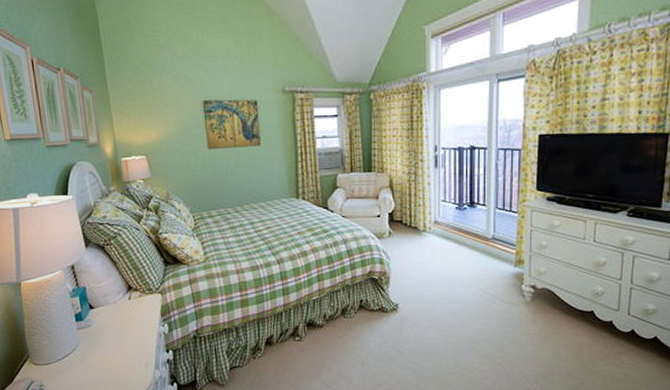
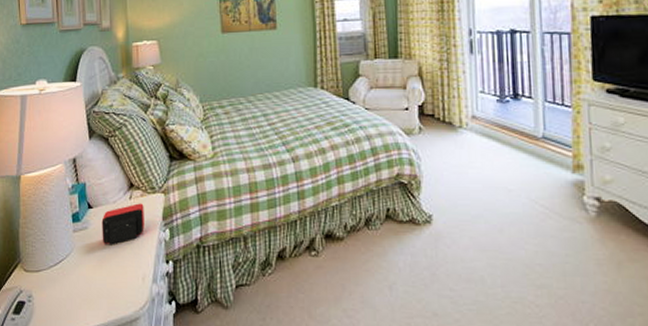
alarm clock: none [103,303,145,340] -> present [101,203,144,245]

